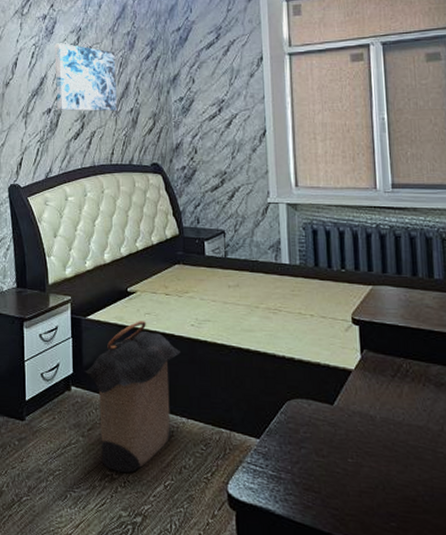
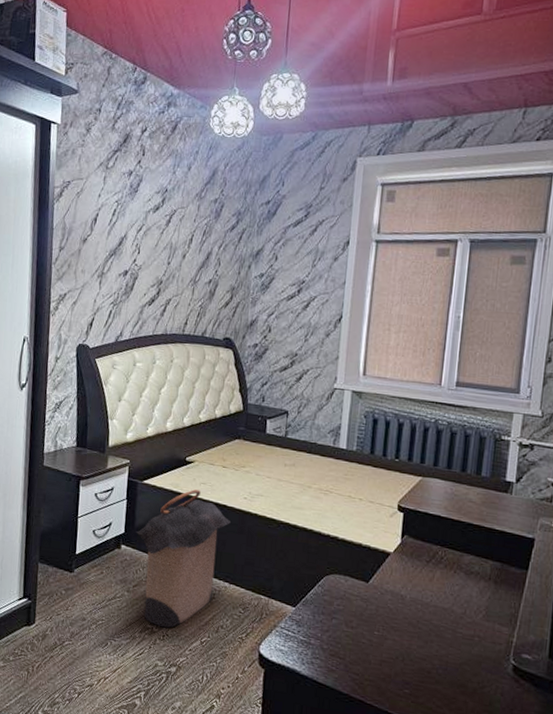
wall art: present [54,43,117,112] -> none [134,203,200,280]

